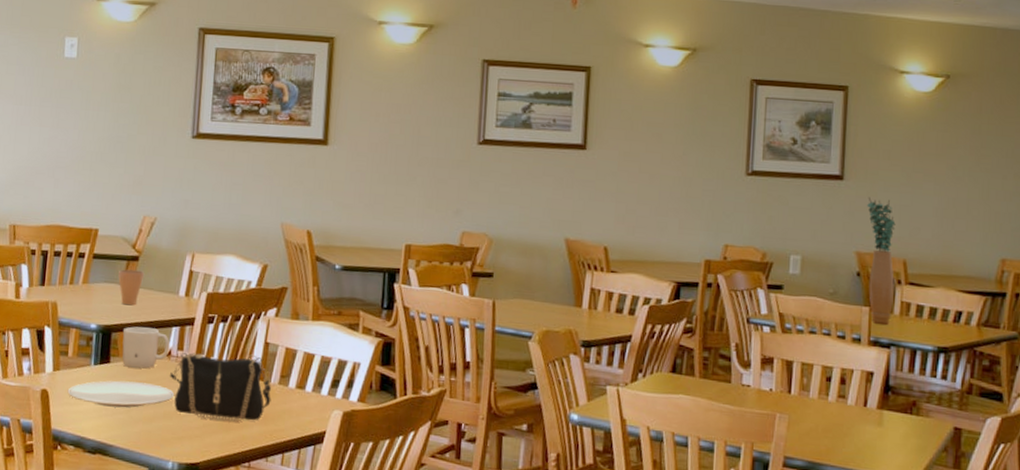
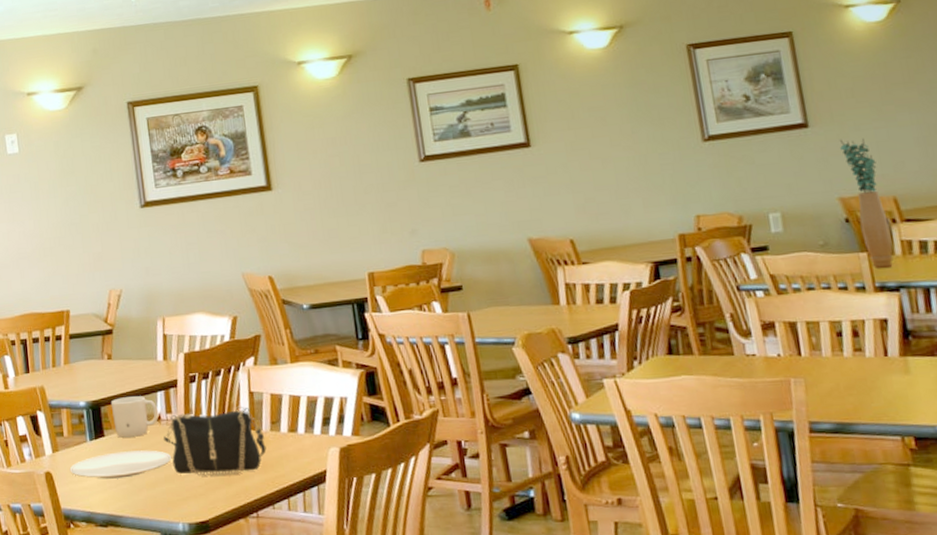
cup: present [118,269,144,306] -> none [96,343,121,379]

